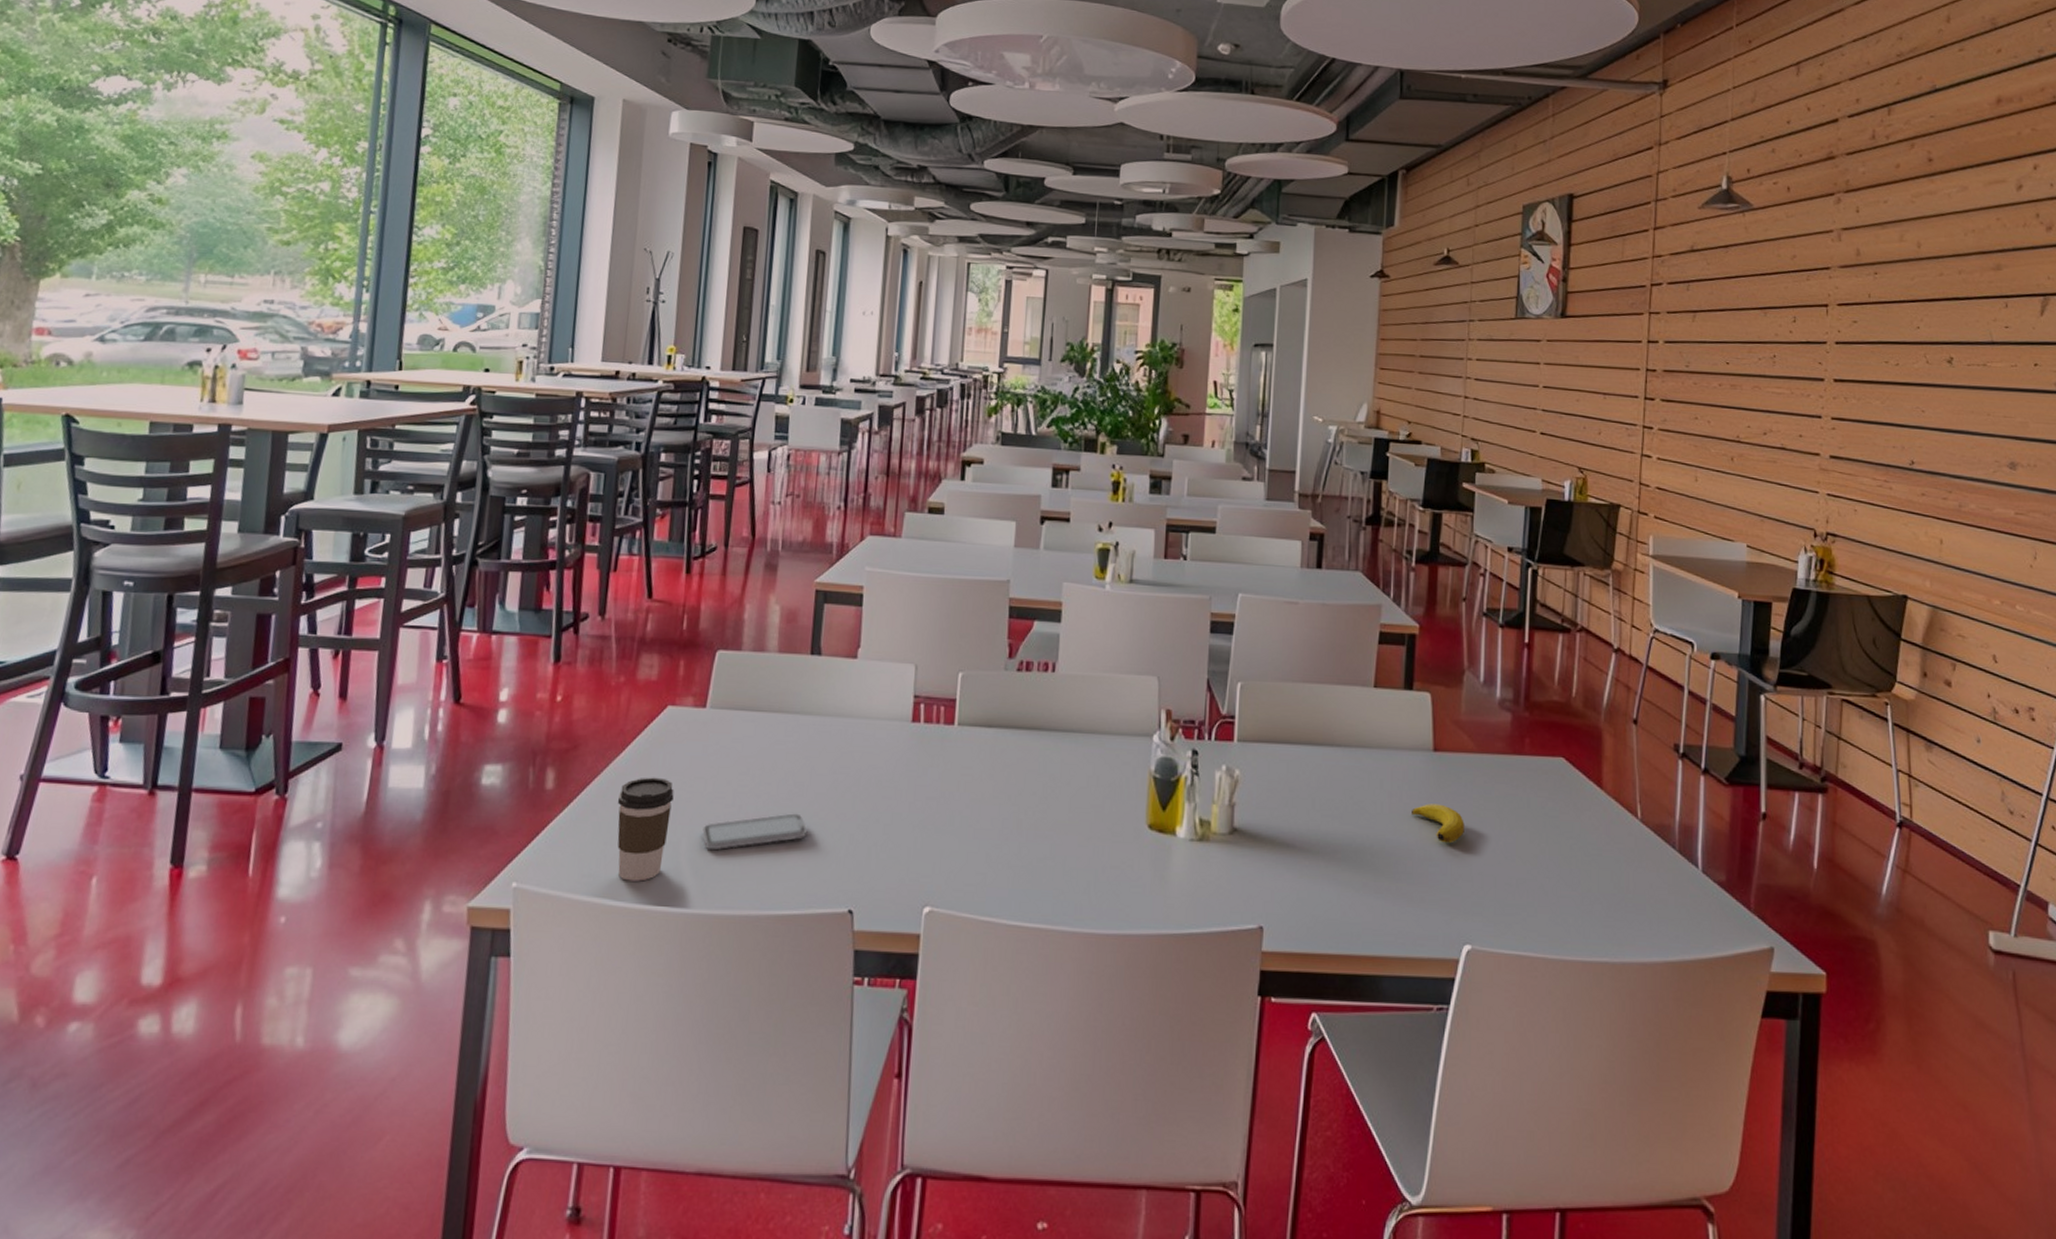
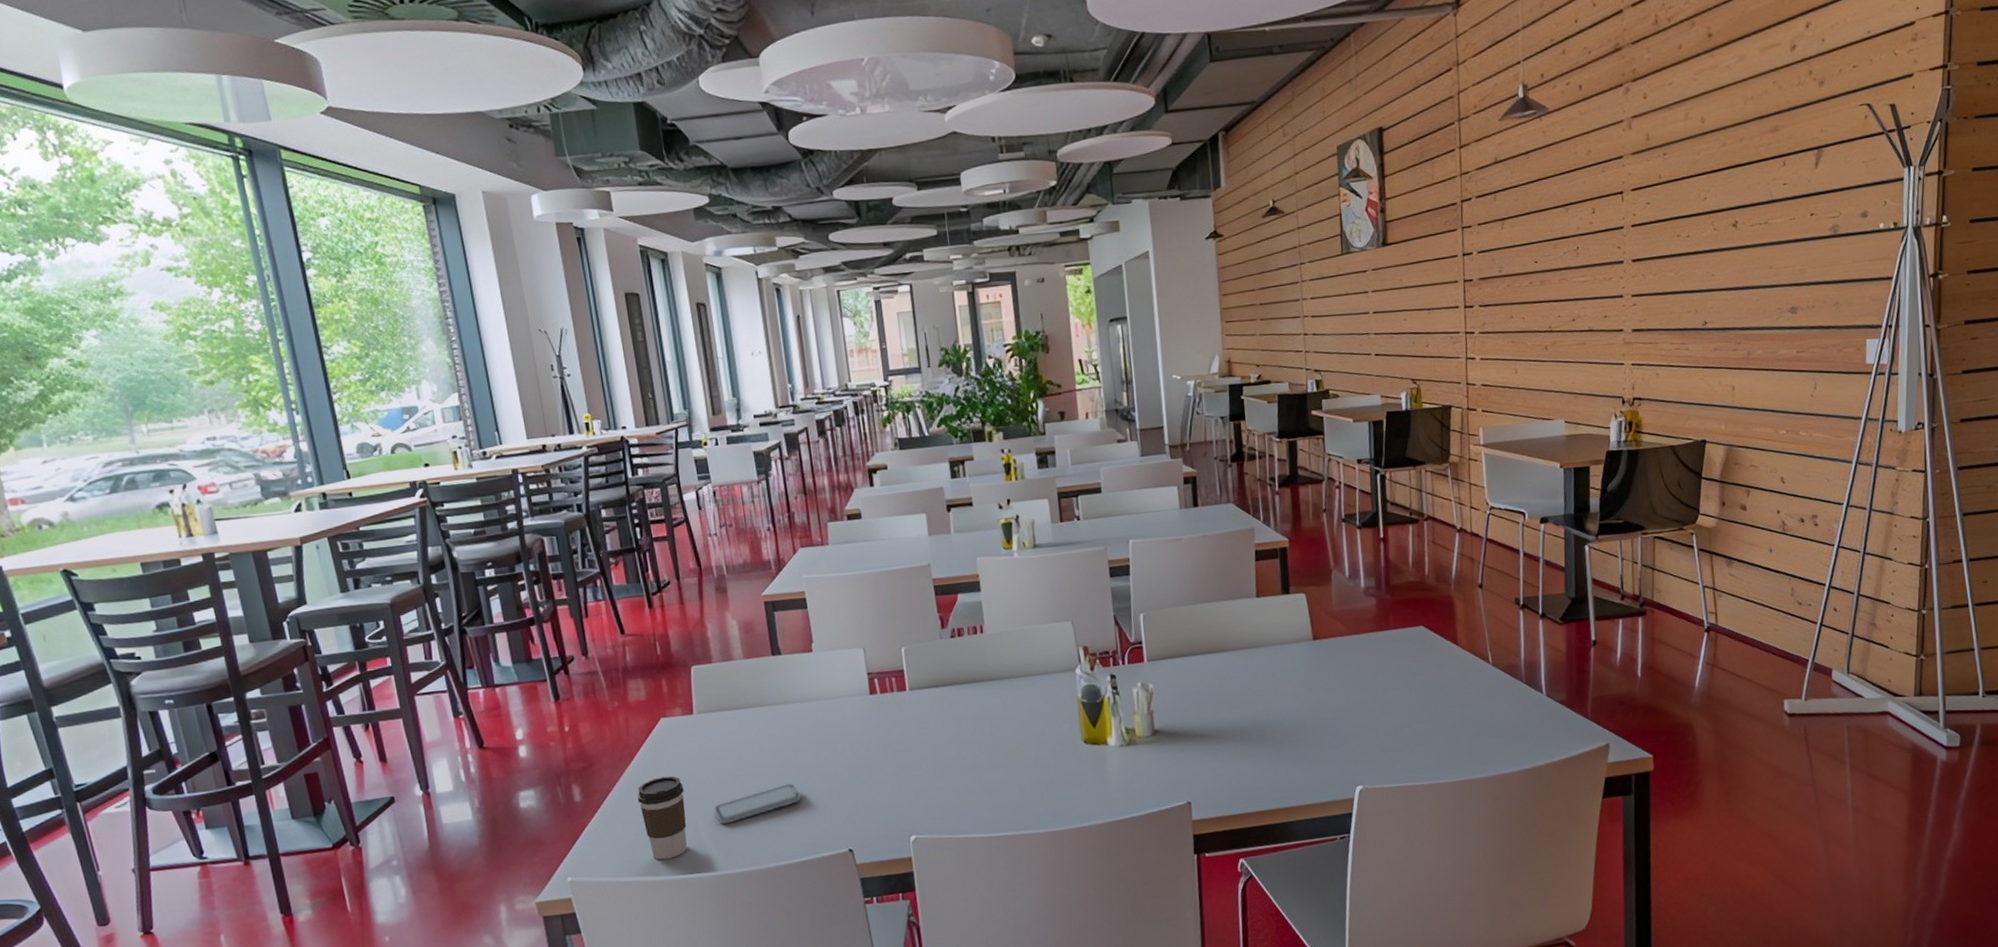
banana: present [1412,803,1464,844] -> none [1301,681,1347,712]

